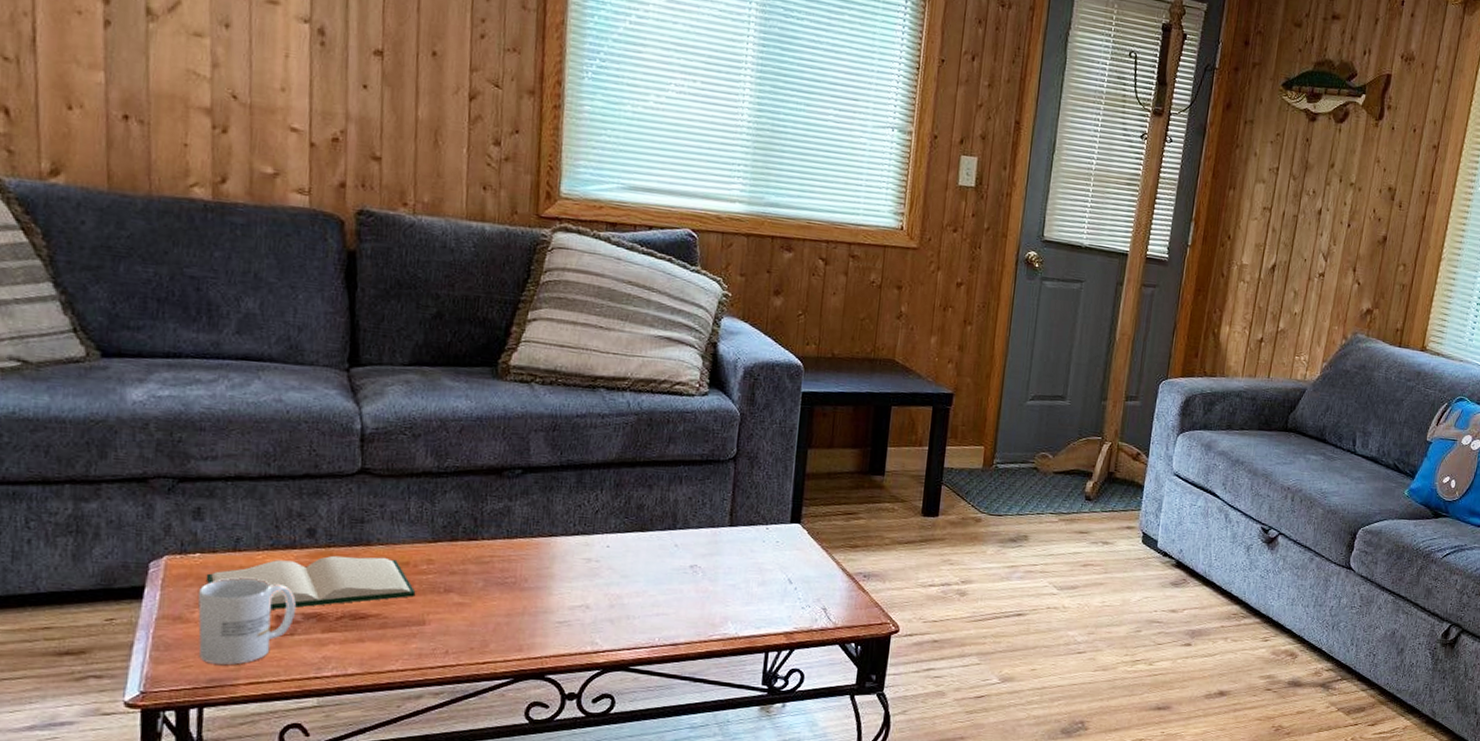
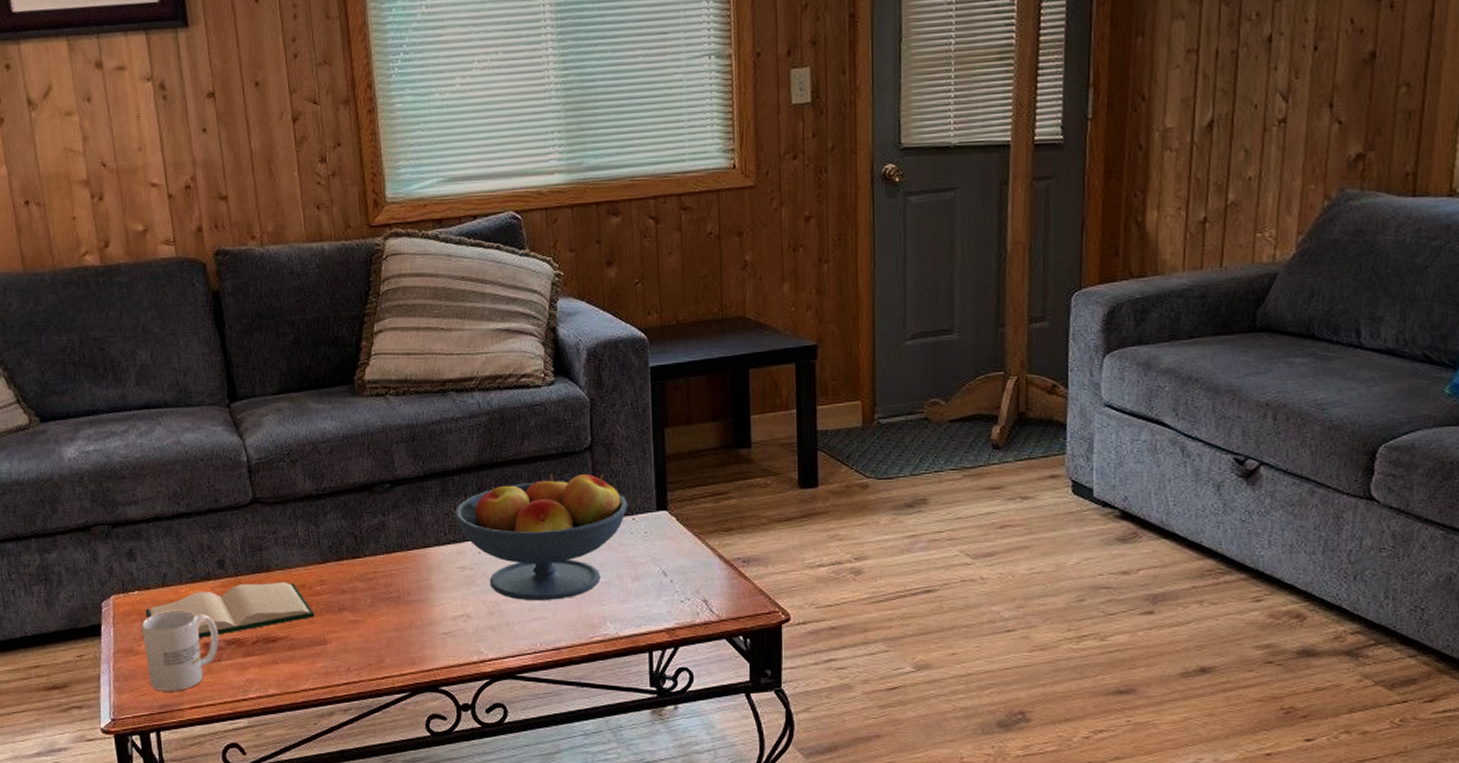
fruit bowl: none [587,478,764,598] -> present [454,473,629,601]

